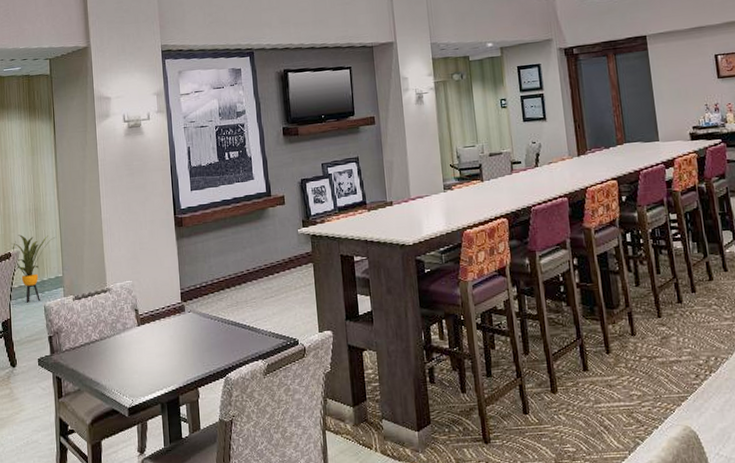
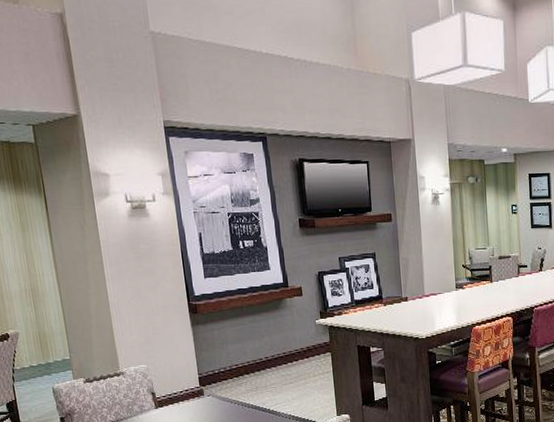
house plant: present [11,234,56,304] -> none [7,315,59,386]

